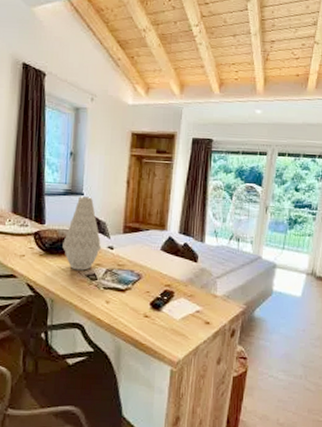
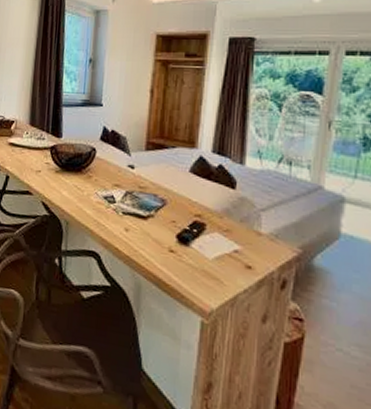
vase: present [62,196,102,271] -> none [79,108,122,191]

